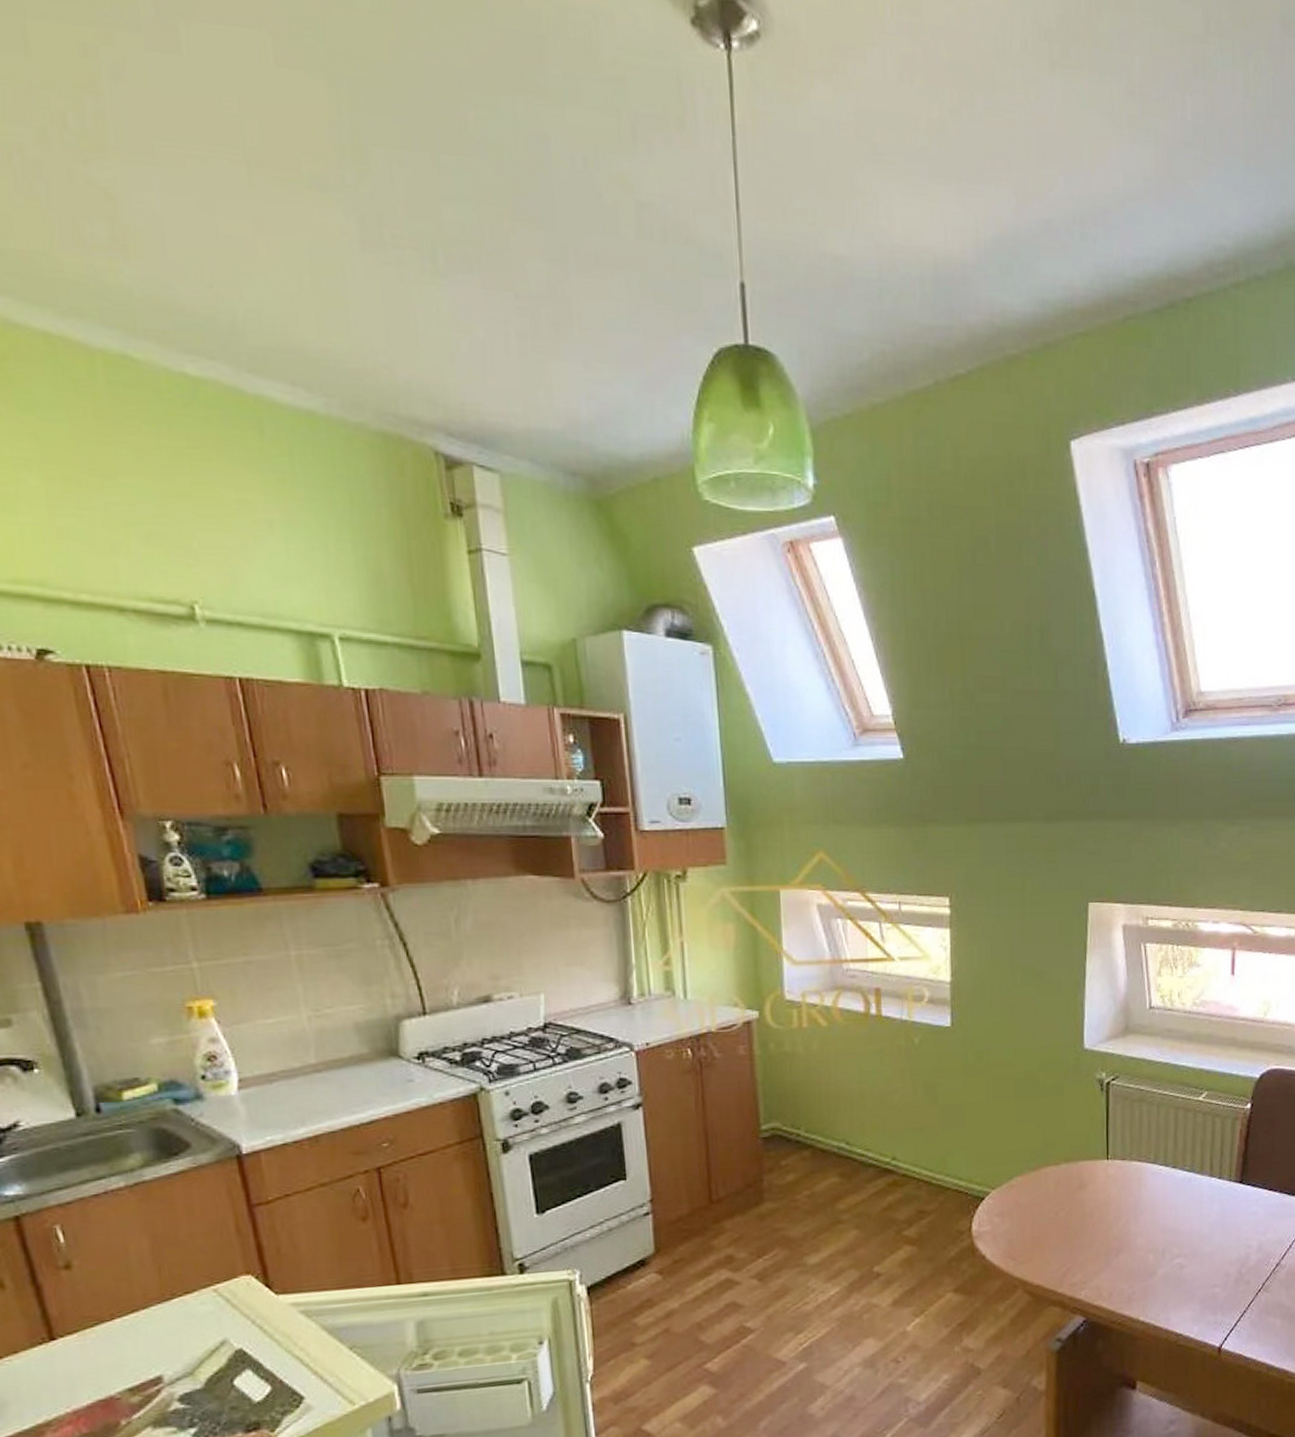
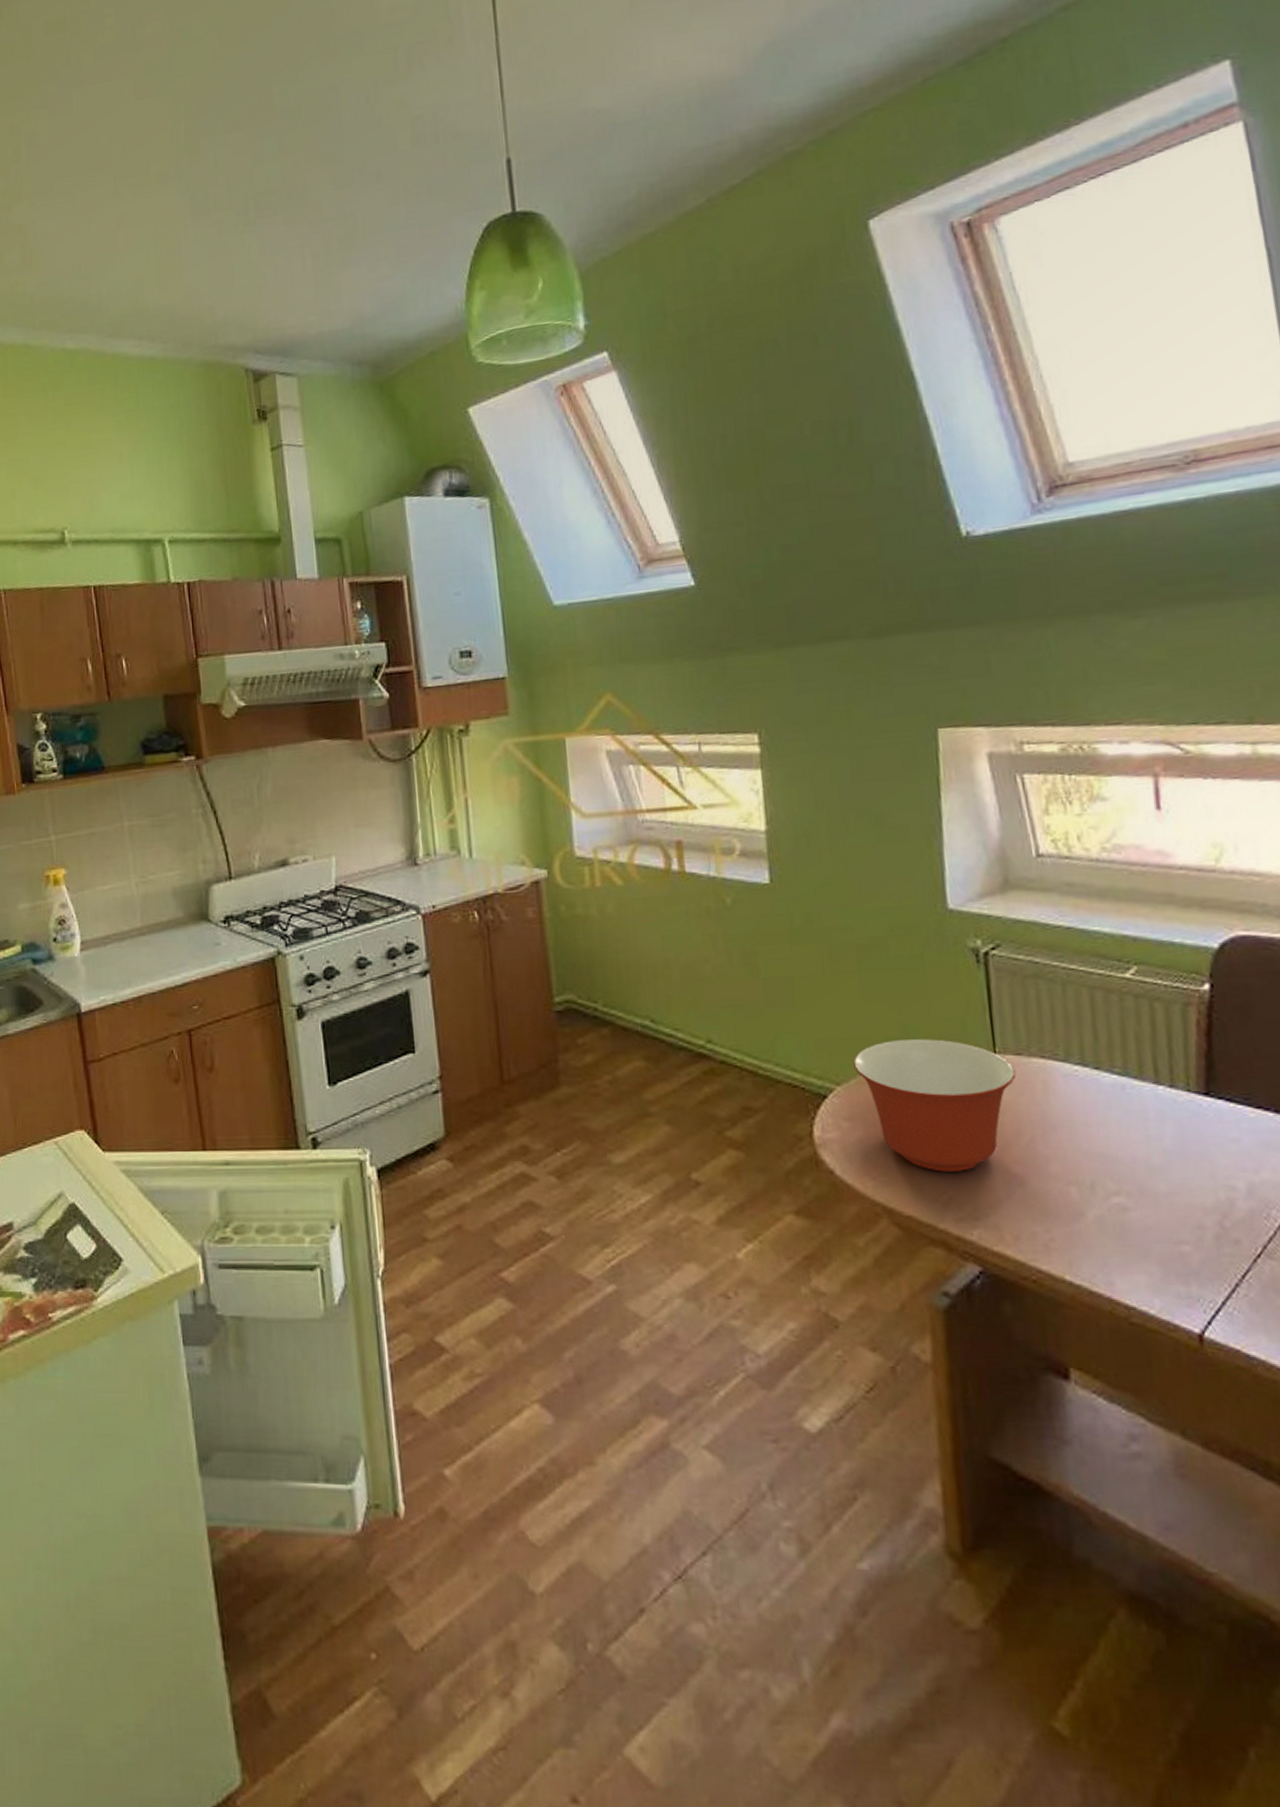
mixing bowl: none [1006,1150,1121,1251] -> present [853,1039,1017,1172]

